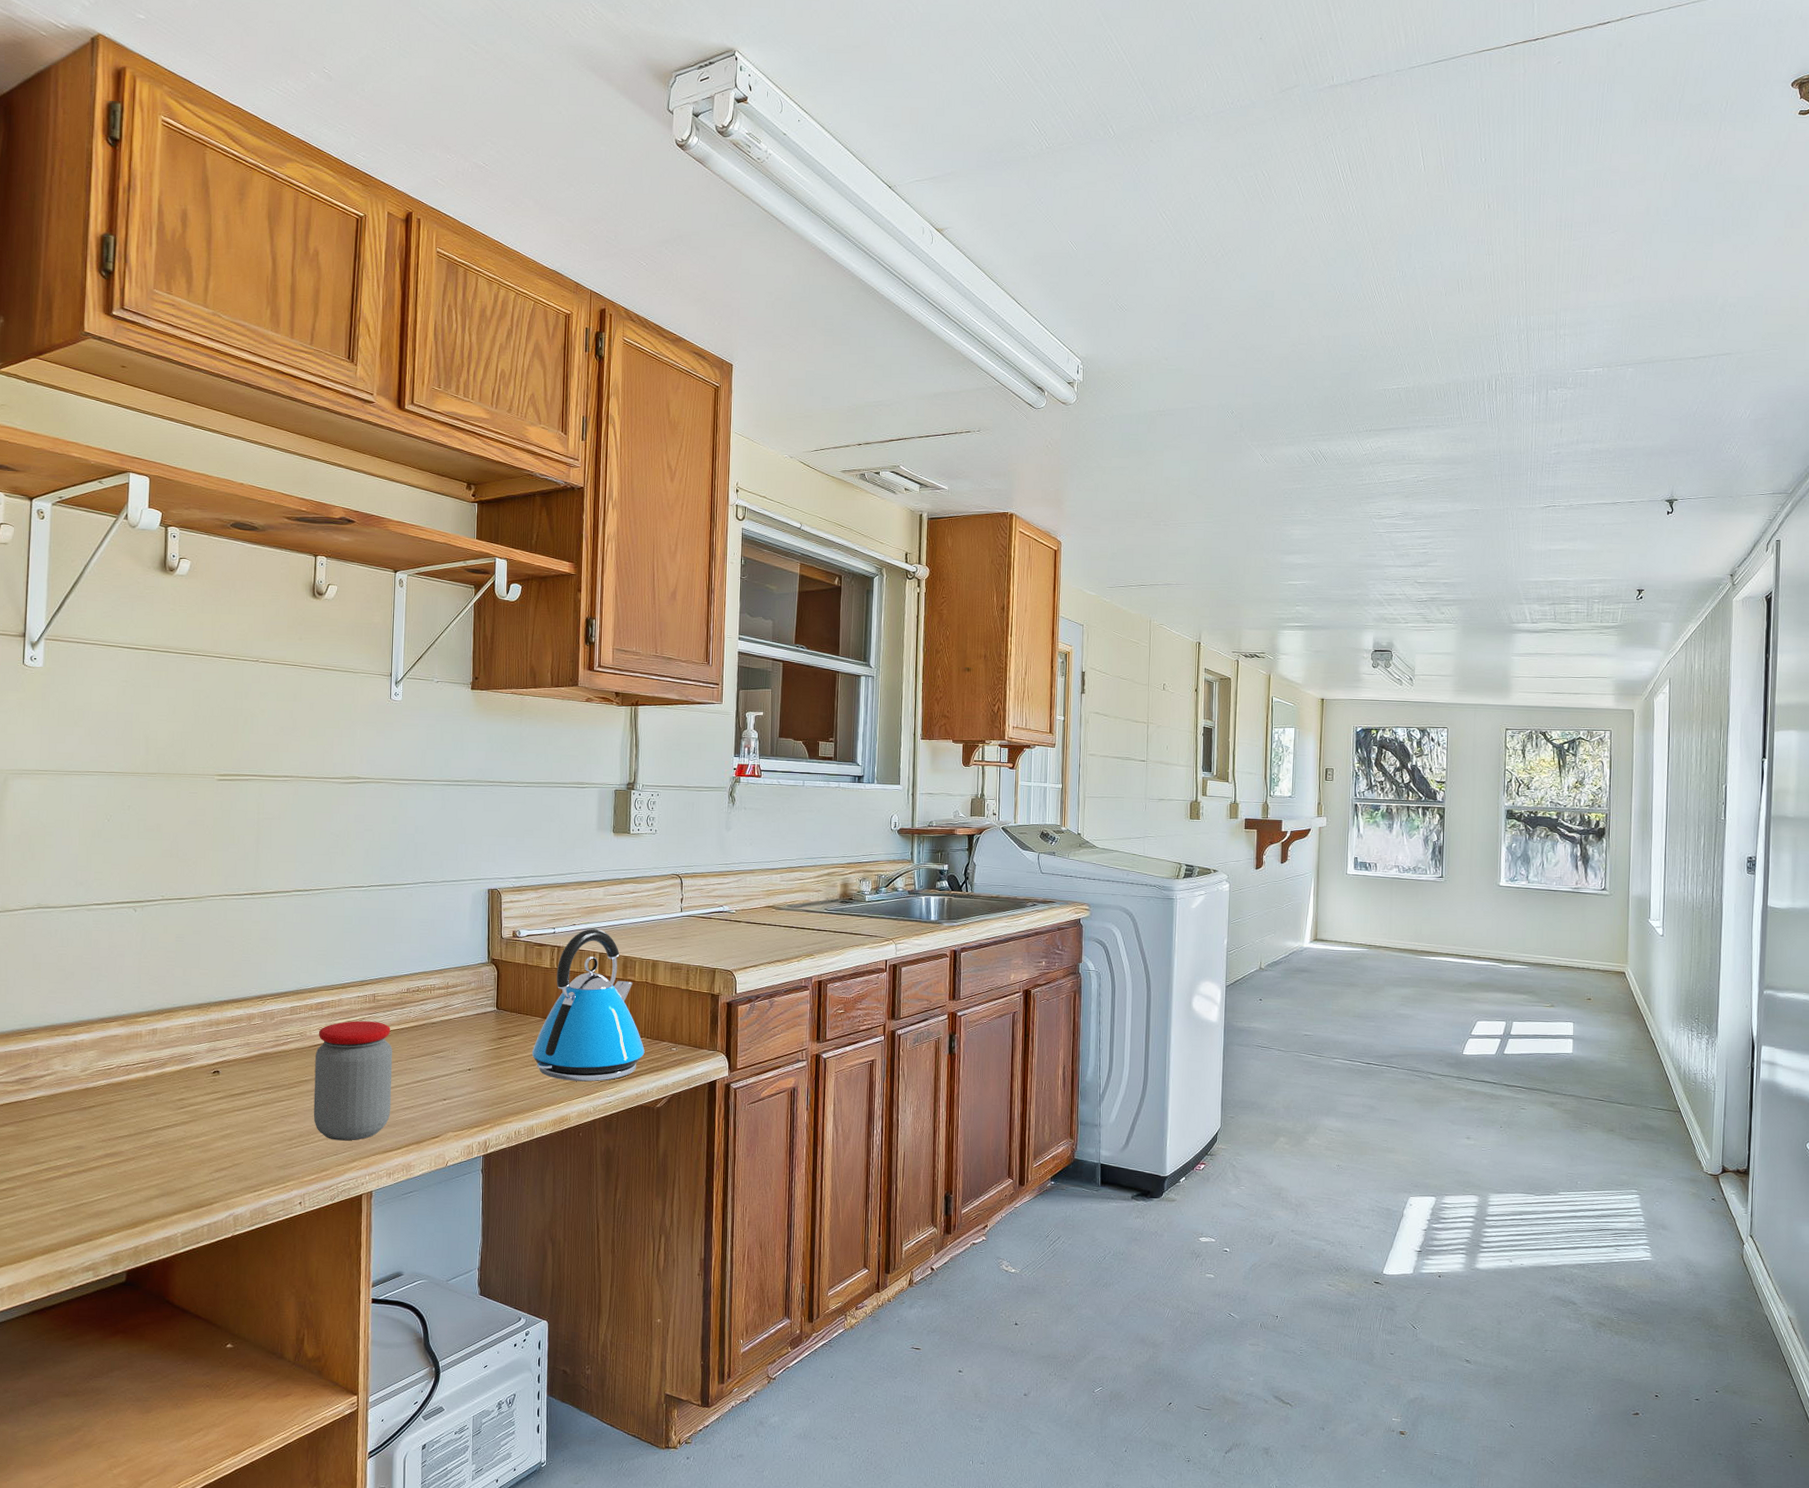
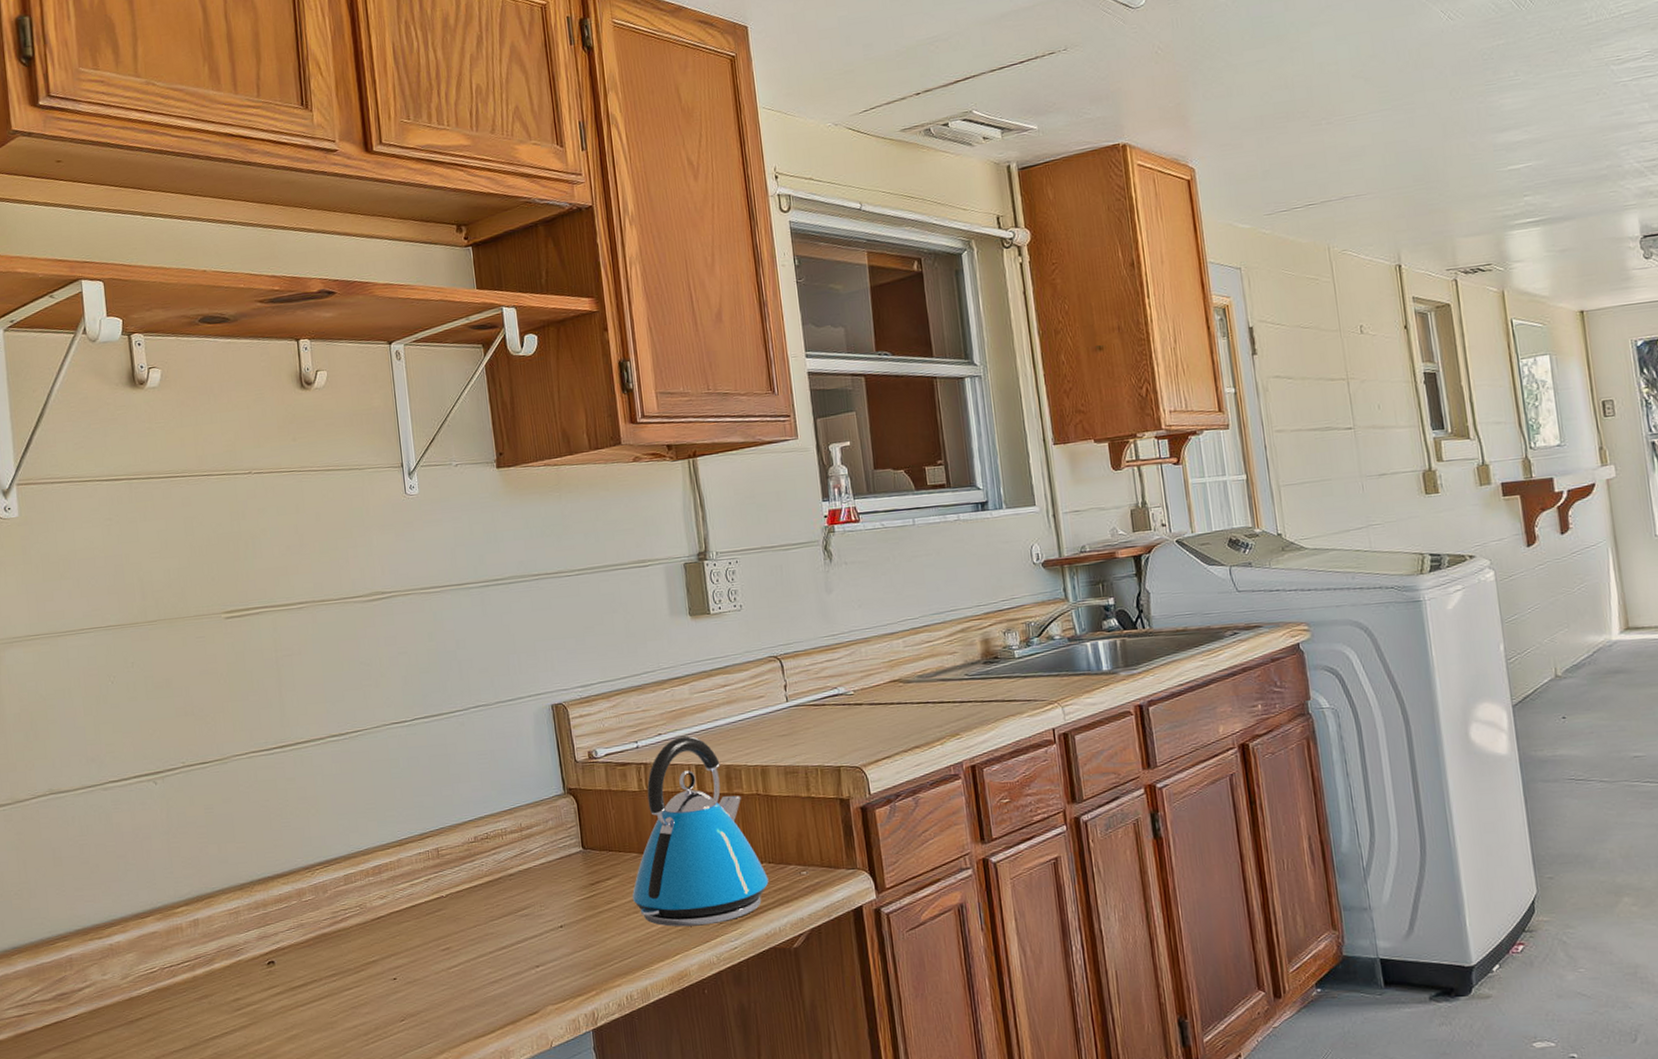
jar: present [313,1021,392,1141] -> none [379,881,477,1030]

